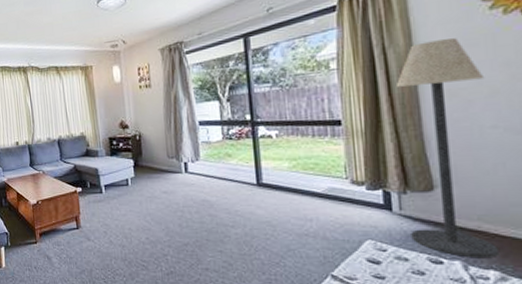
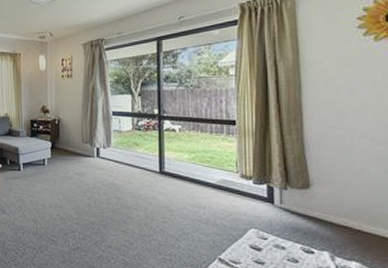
floor lamp: present [395,38,498,259] -> none [283,58,360,251]

